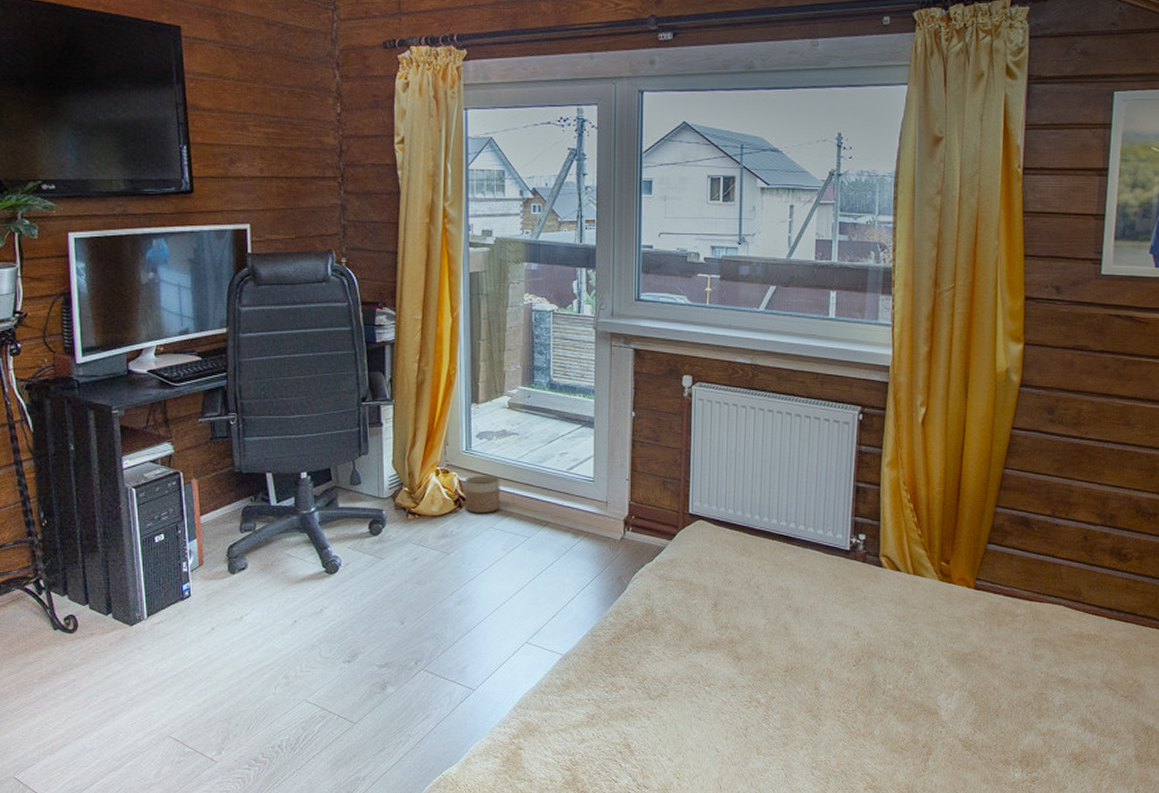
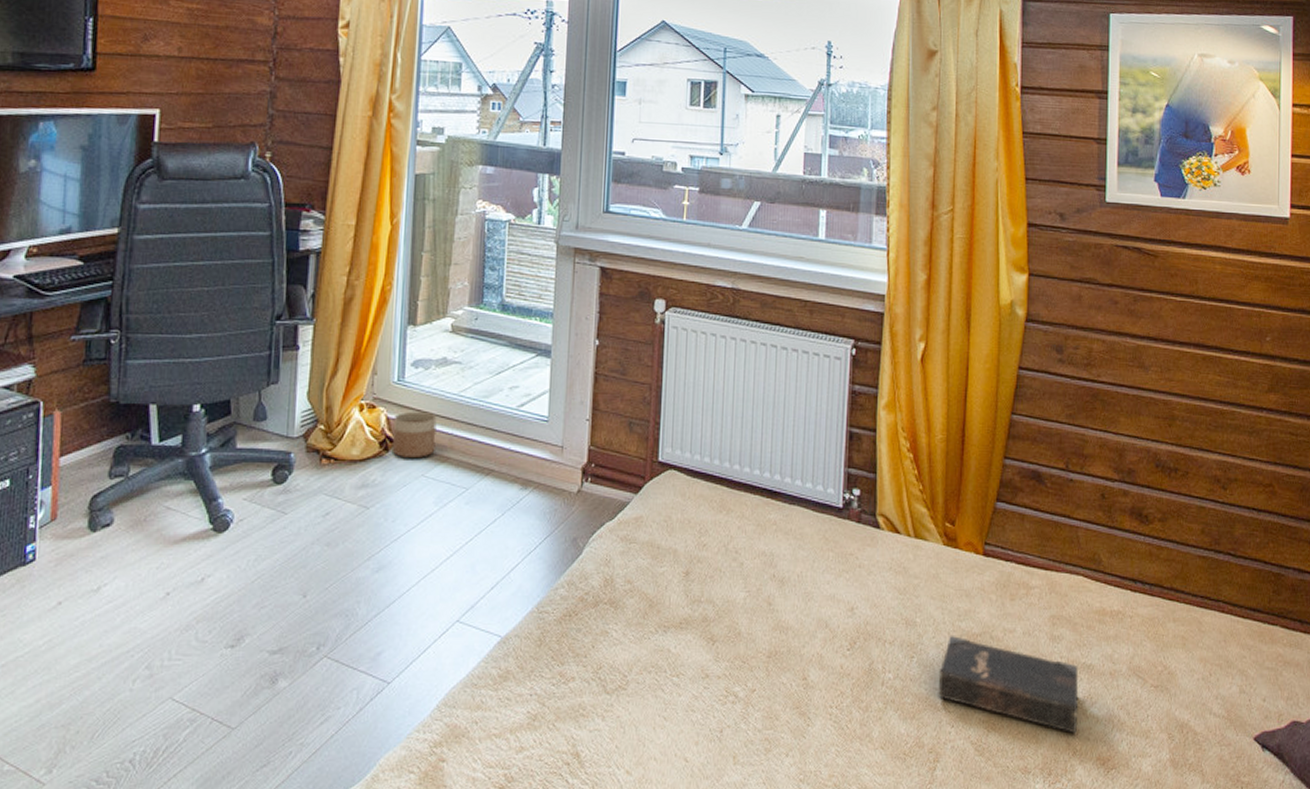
hardback book: none [931,655,1057,734] -> present [938,636,1079,734]

